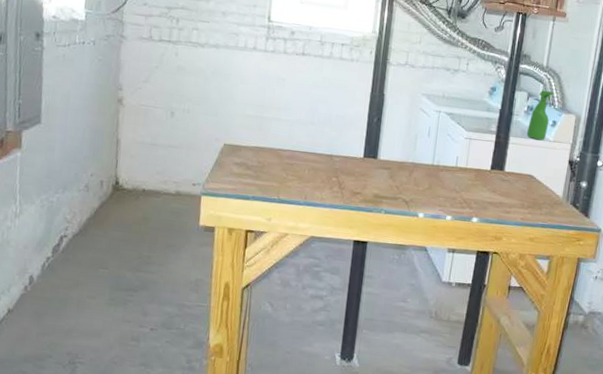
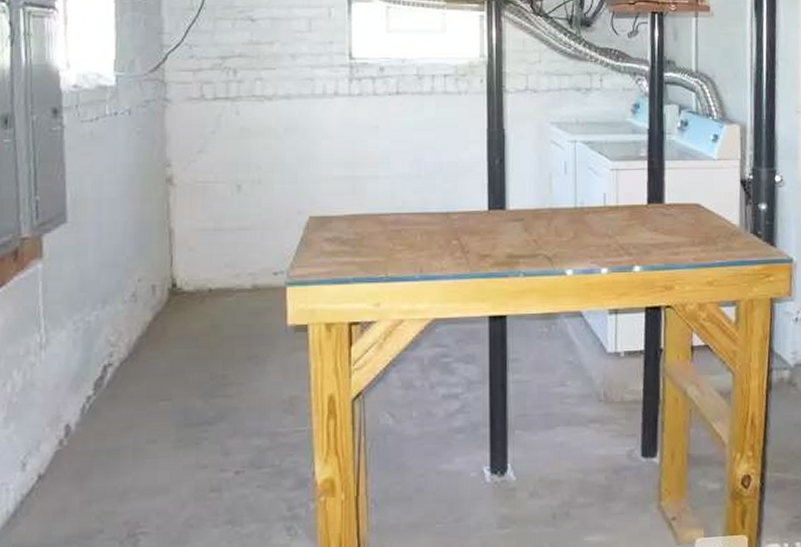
spray bottle: present [527,90,554,141] -> none [685,99,710,161]

